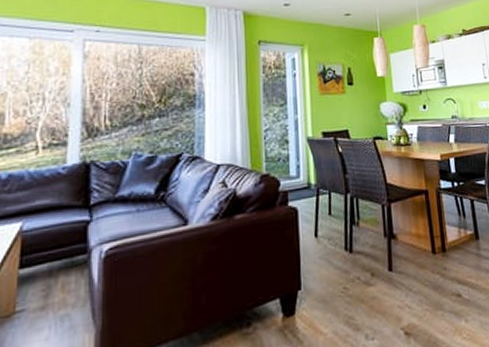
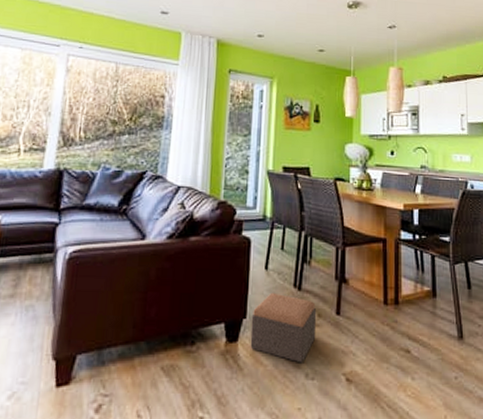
footstool: none [306,259,372,326] -> present [250,292,317,363]

